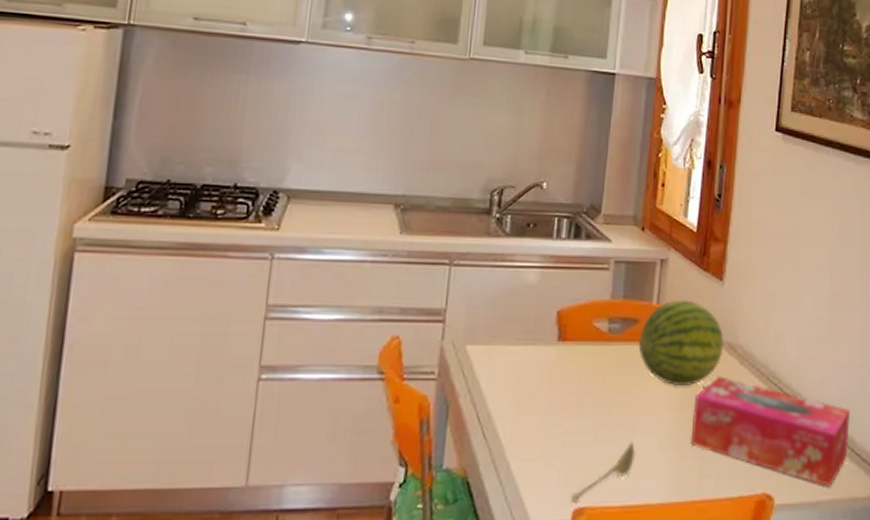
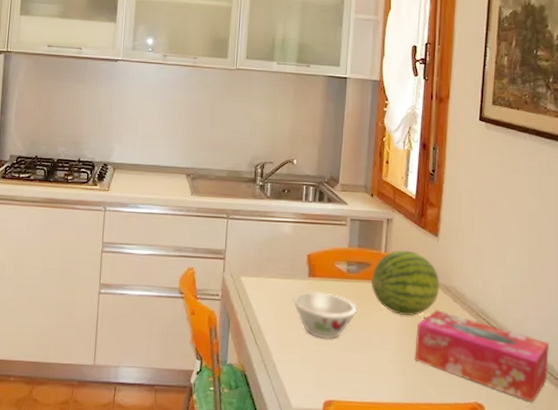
bowl: none [535,361,620,425] -> present [292,292,357,339]
soupspoon: present [572,440,636,504] -> none [322,354,371,398]

